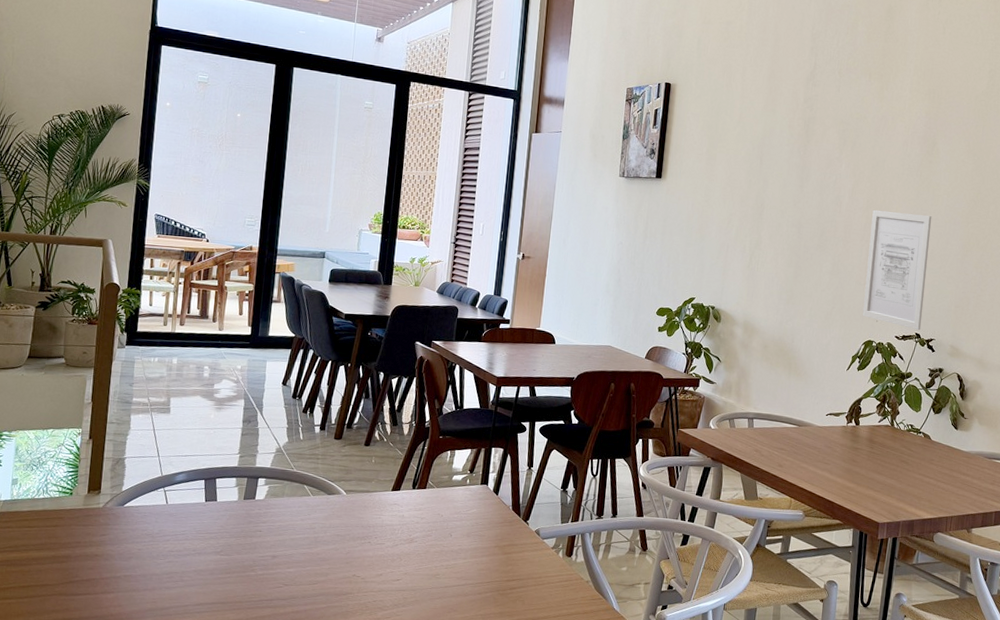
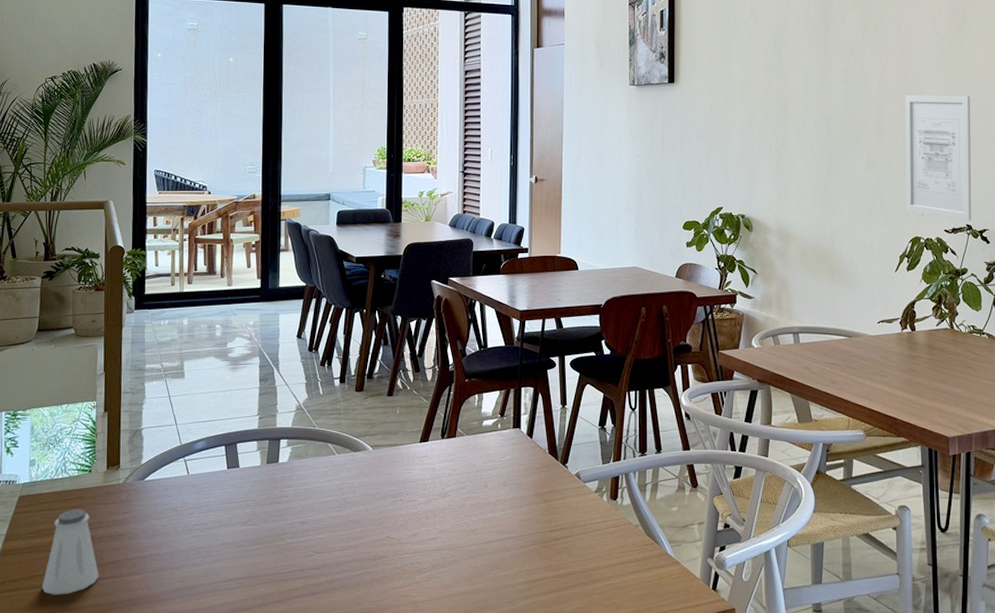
saltshaker: none [16,528,73,607] -> present [41,509,99,595]

